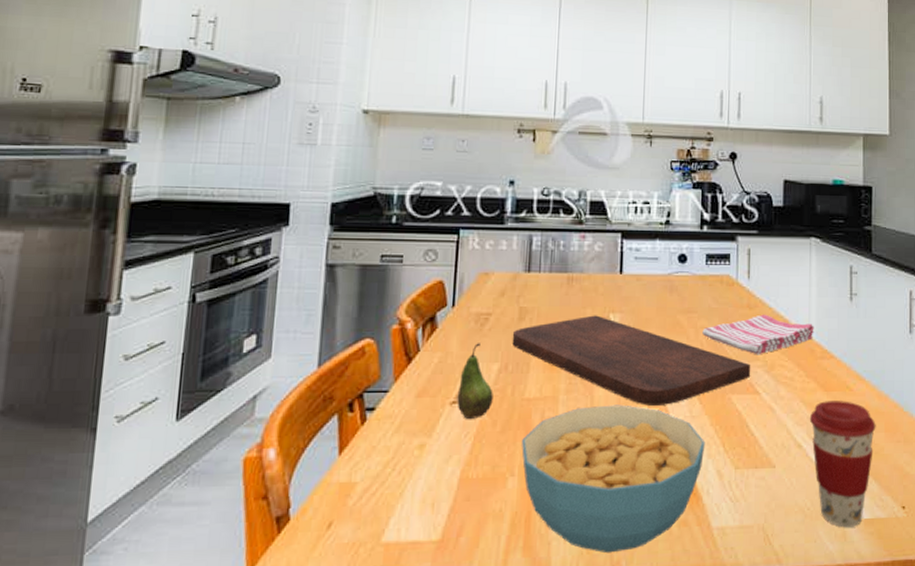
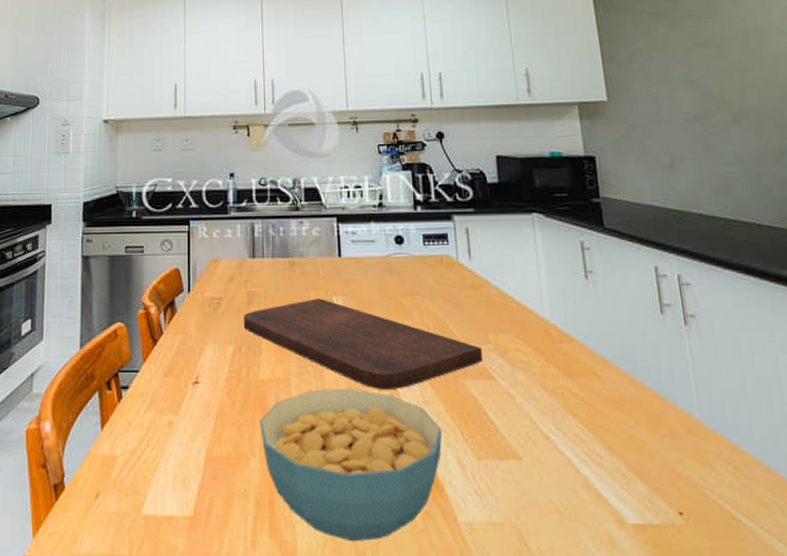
fruit: present [457,343,493,420] -> none [198,326,230,400]
dish towel: present [702,314,814,355] -> none [427,295,549,338]
coffee cup: present [809,401,876,528] -> none [554,388,635,533]

